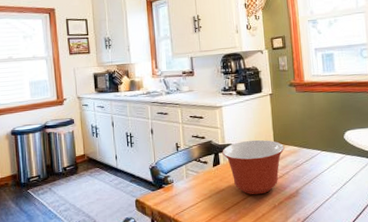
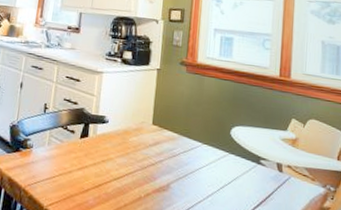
mixing bowl: present [222,139,285,195] -> none [93,115,163,181]

